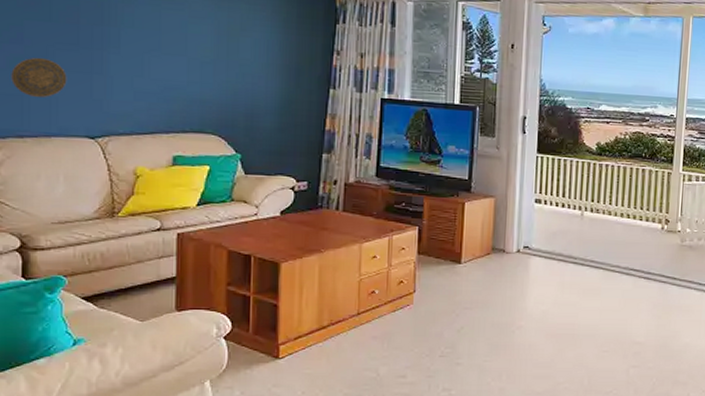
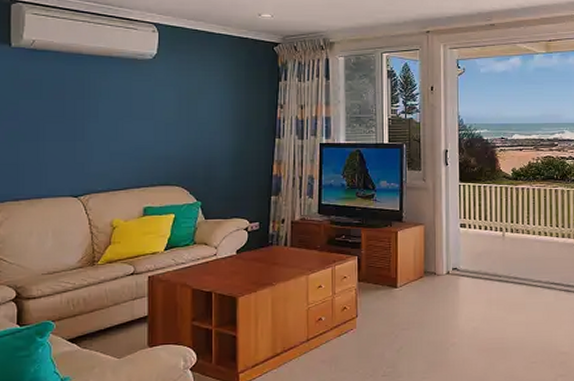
decorative plate: present [11,57,67,97] -> none [9,130,55,164]

